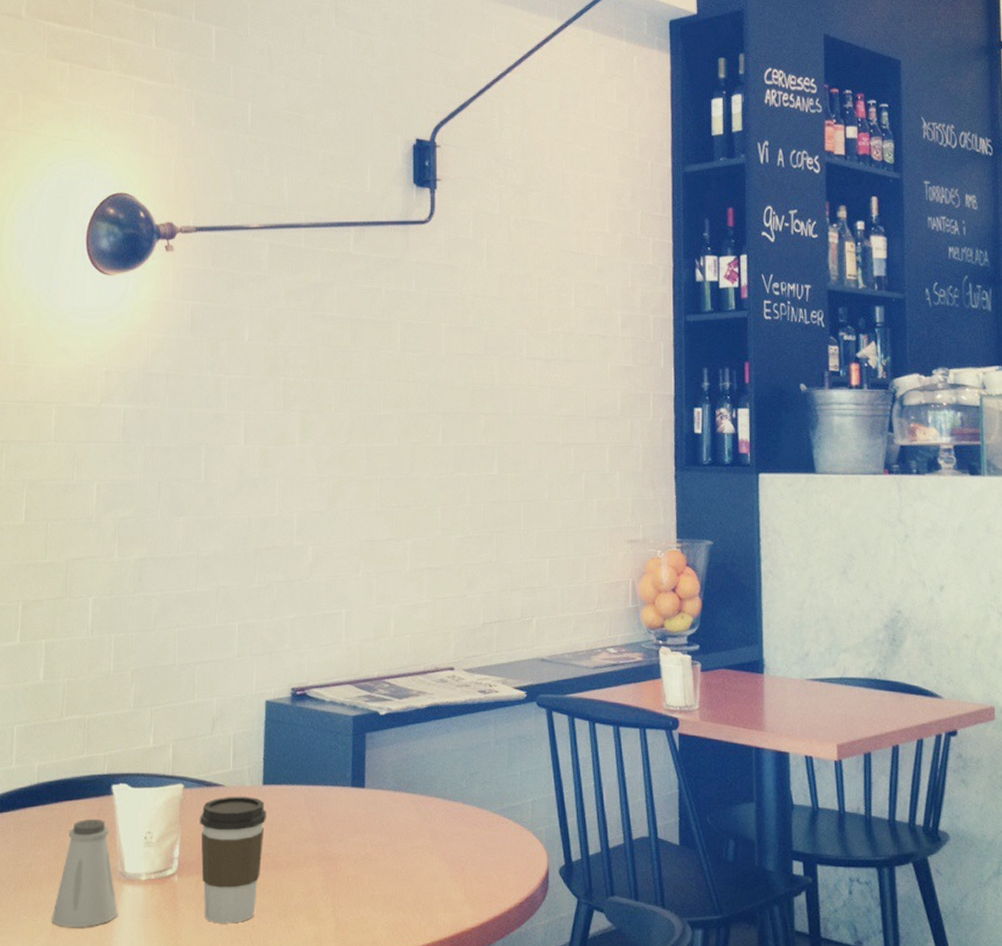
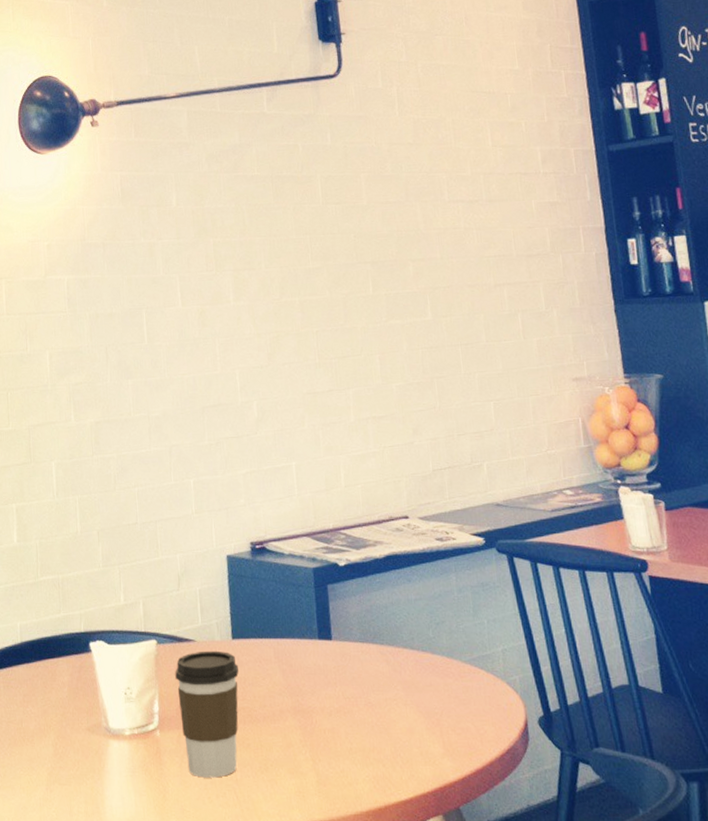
saltshaker: present [51,818,118,928] -> none [45,675,107,783]

